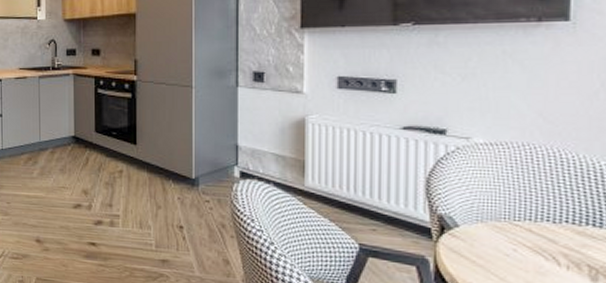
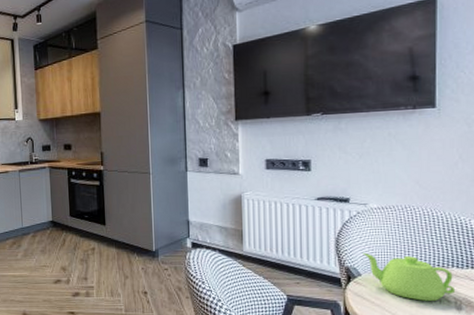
teapot: none [462,198,590,268] -> present [363,252,456,302]

